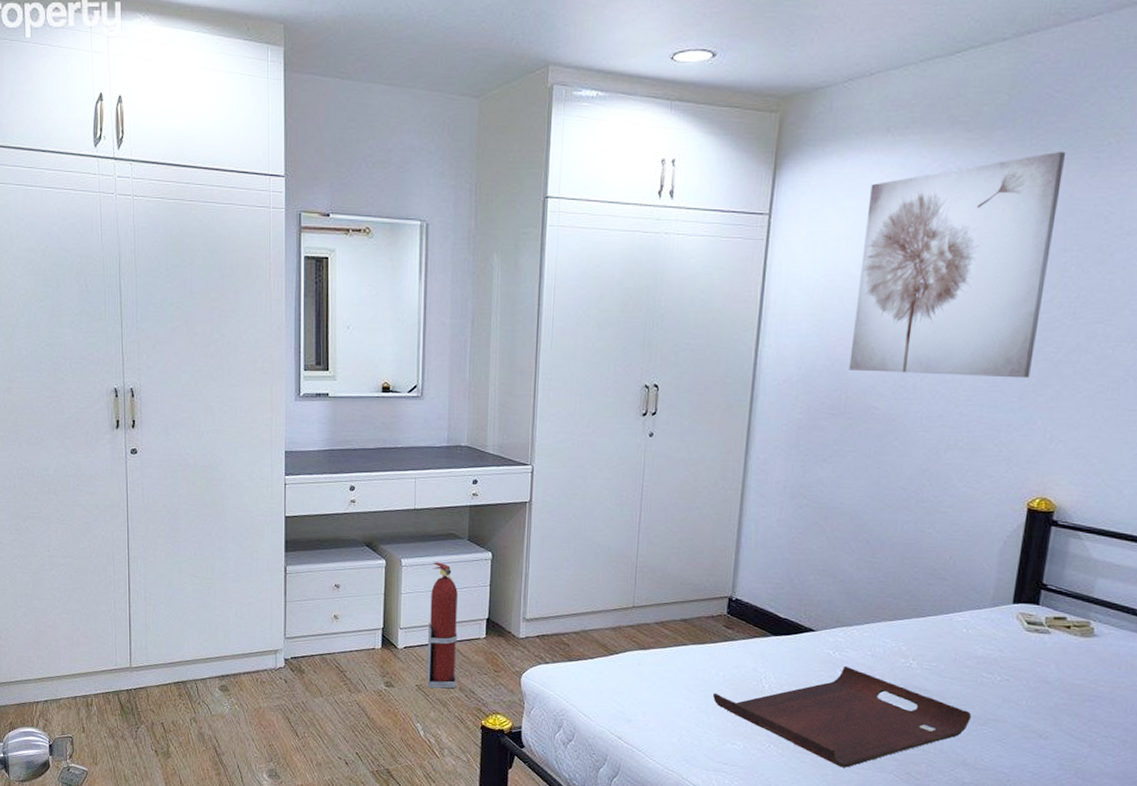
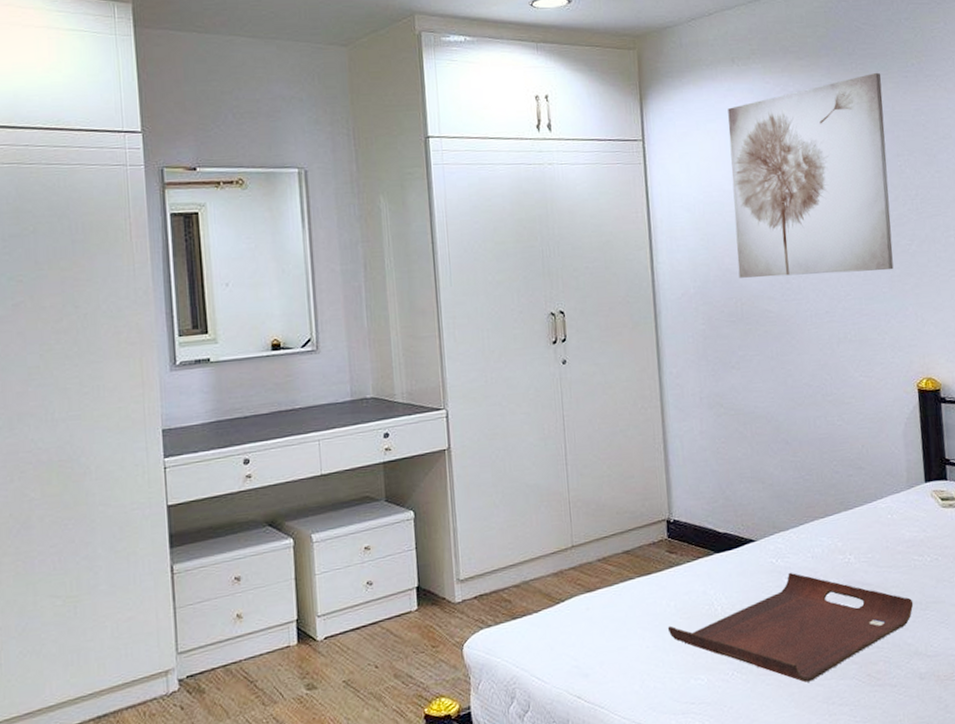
fire extinguisher: present [426,562,458,689] -> none [348,531,391,681]

